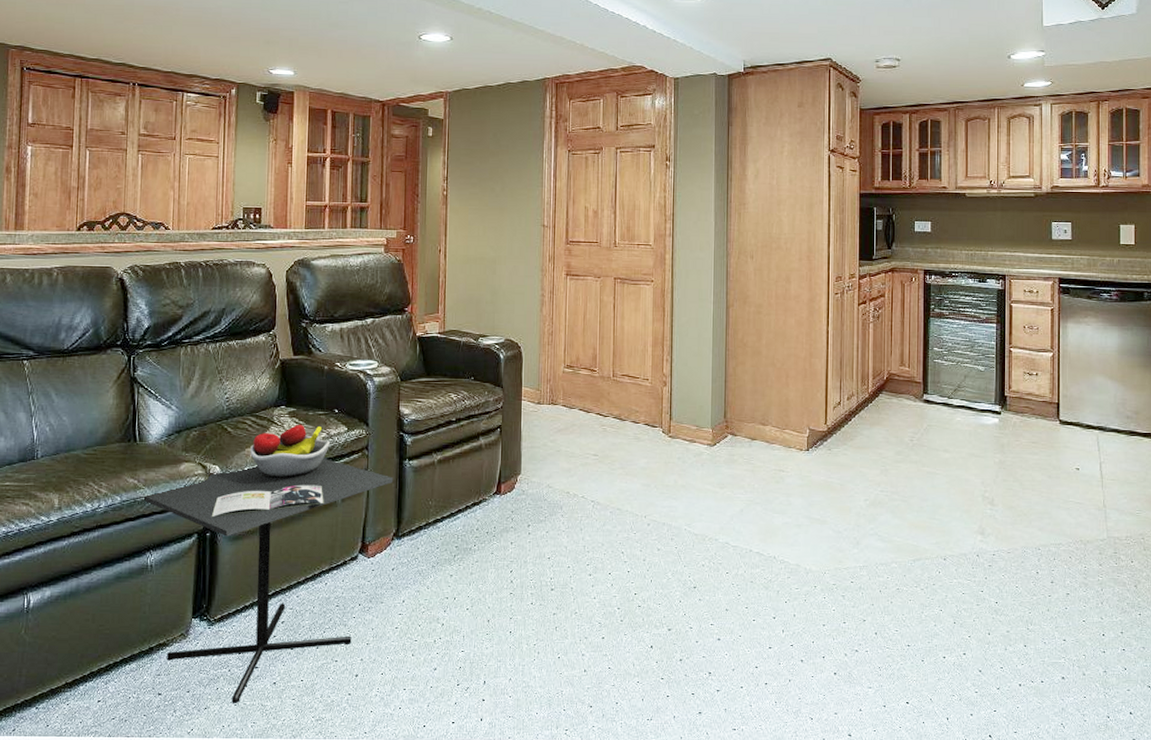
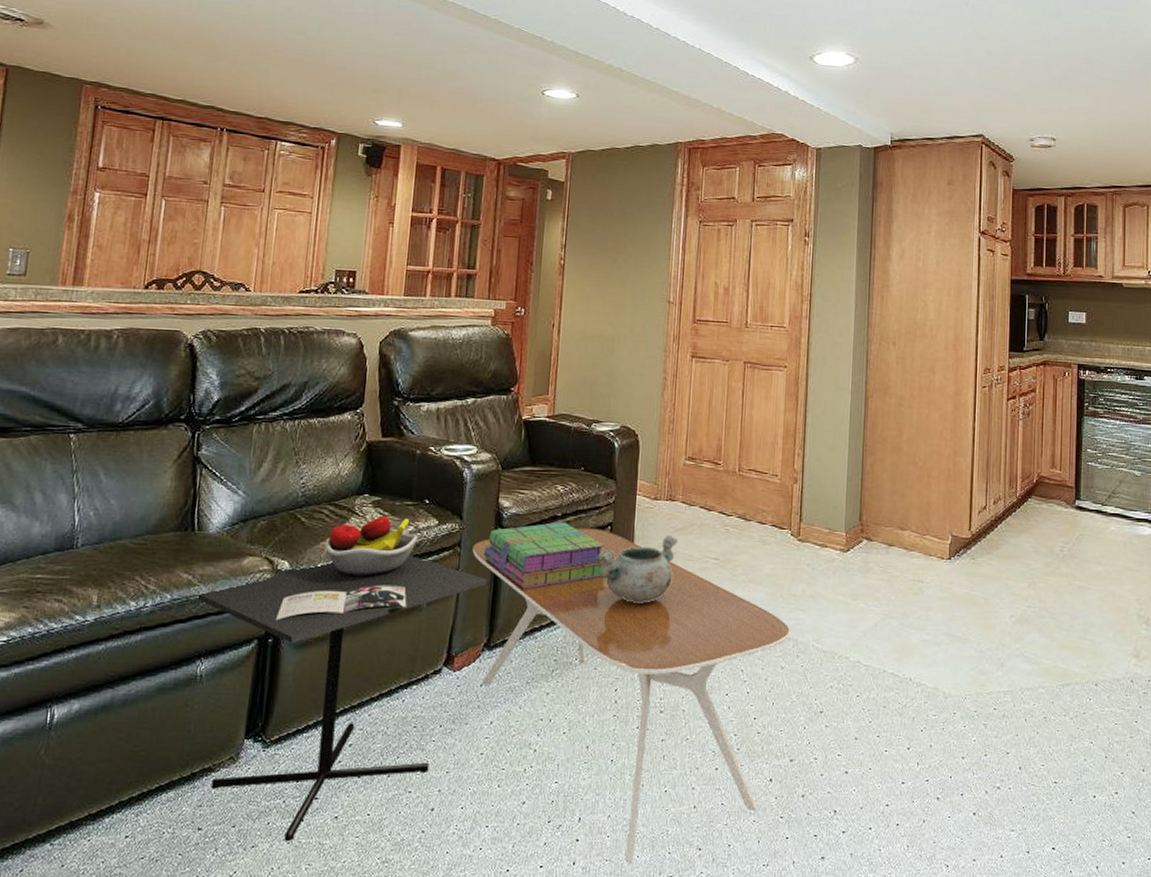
coffee table: none [378,430,664,719] -> present [472,527,790,863]
stack of books: none [388,425,495,485] -> present [483,521,605,589]
decorative bowl: none [489,436,561,496] -> present [597,536,679,603]

